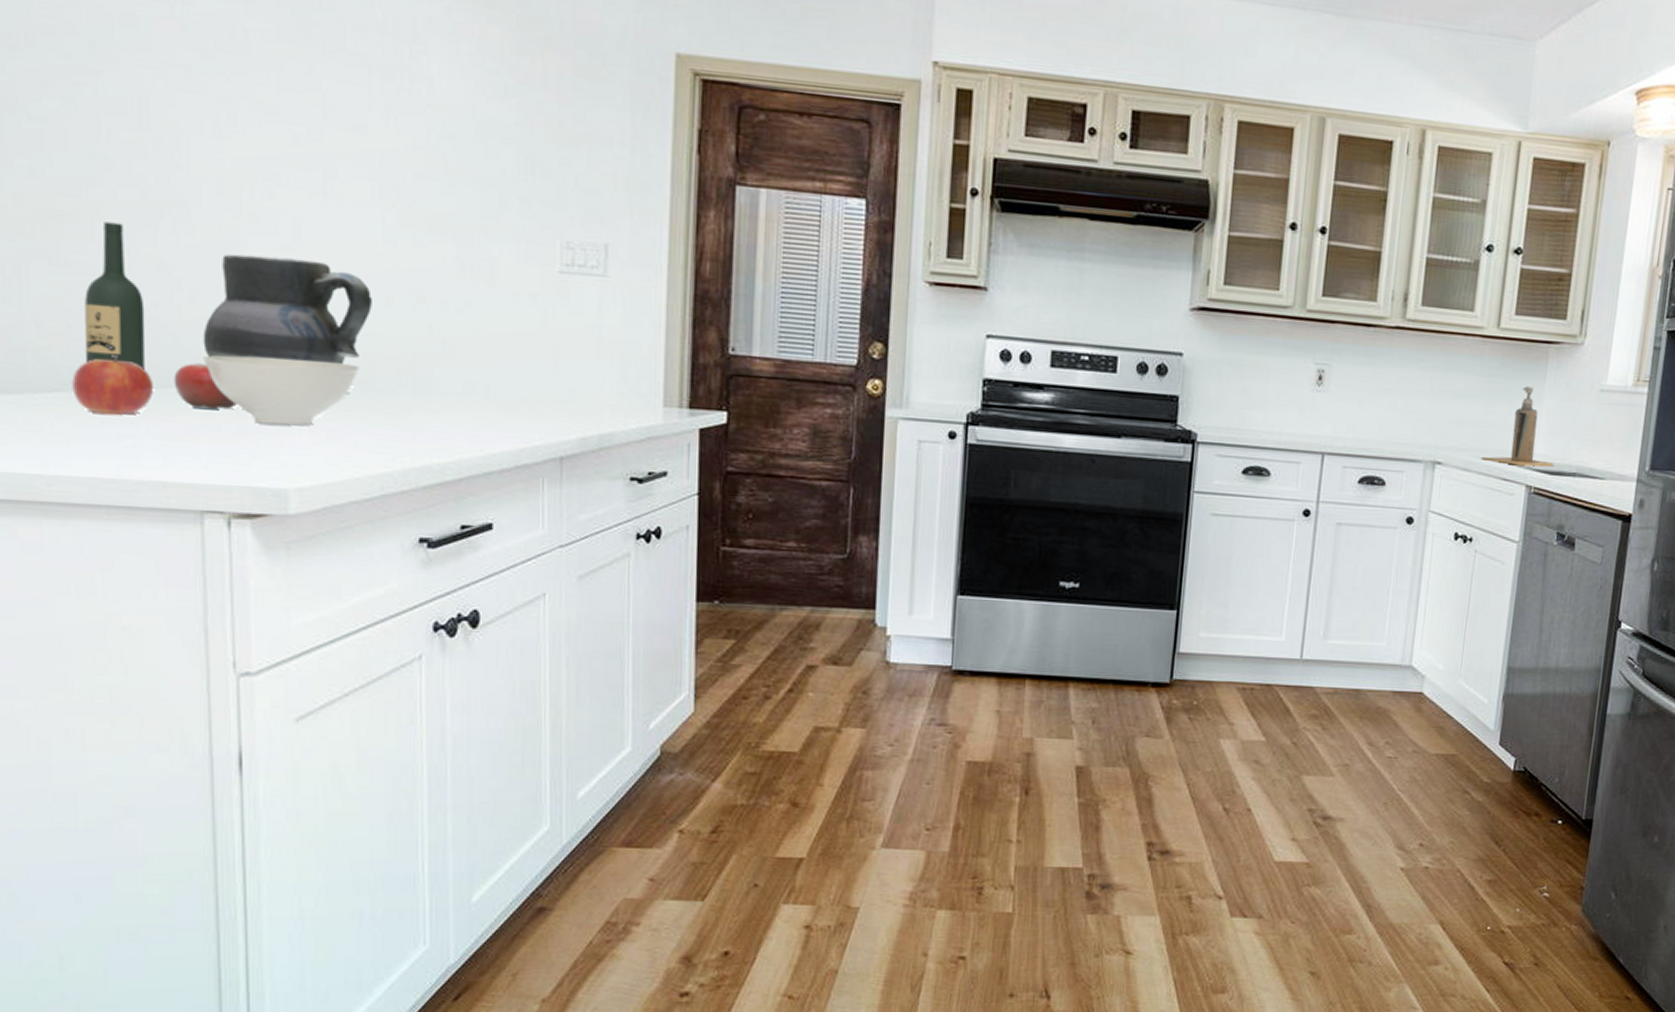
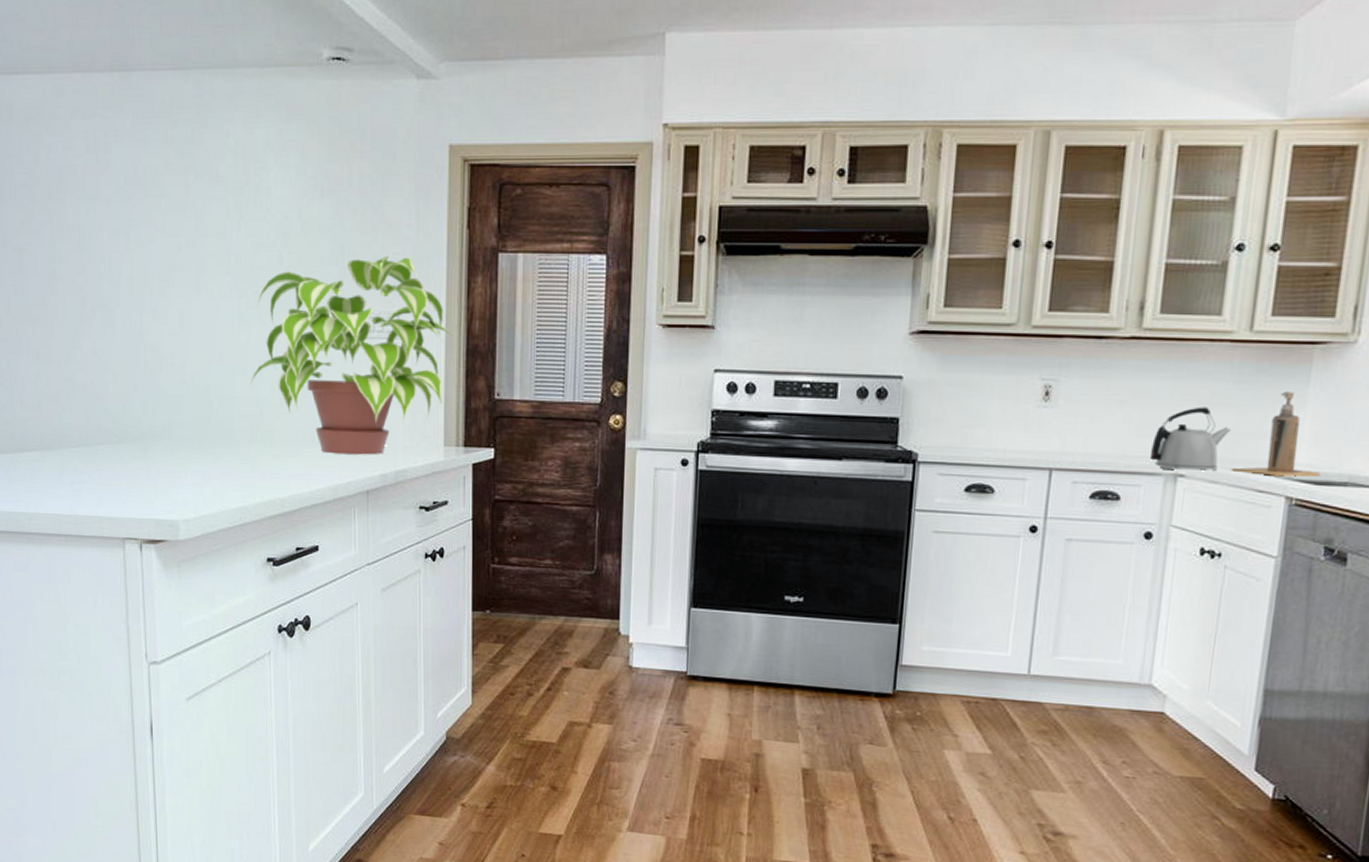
fruit: present [72,354,153,415] -> none [42,421,92,467]
wine bottle: present [84,221,146,370] -> none [49,322,86,432]
fruit: present [173,363,238,410] -> none [104,425,145,460]
ceramic jug: present [203,253,372,365] -> none [122,340,232,422]
bowl: present [203,355,359,426] -> none [122,418,224,471]
plant: none [399,175,679,414] -> present [250,255,455,455]
kettle: none [1412,397,1482,461] -> present [1150,406,1232,472]

